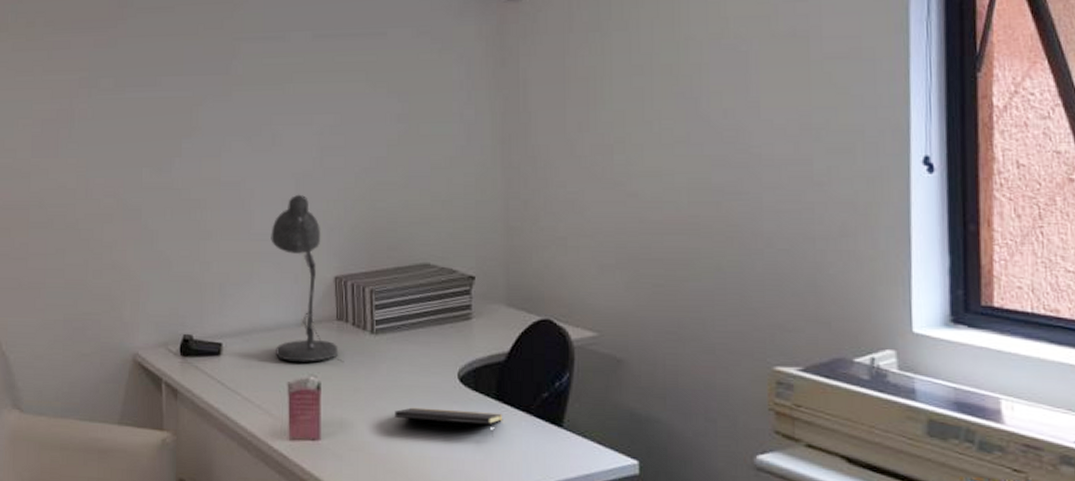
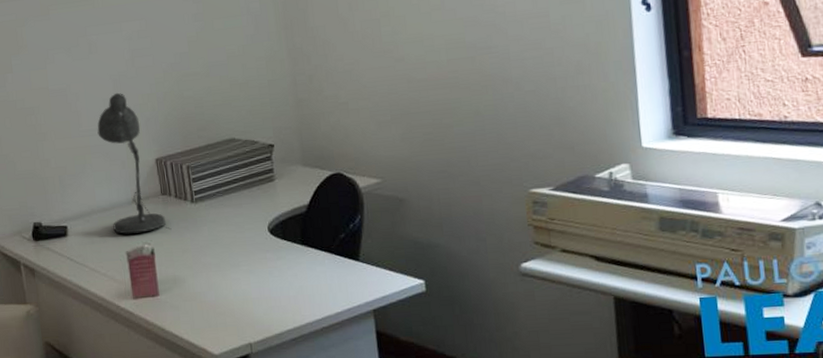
notepad: present [394,407,503,437] -> none [218,255,309,276]

